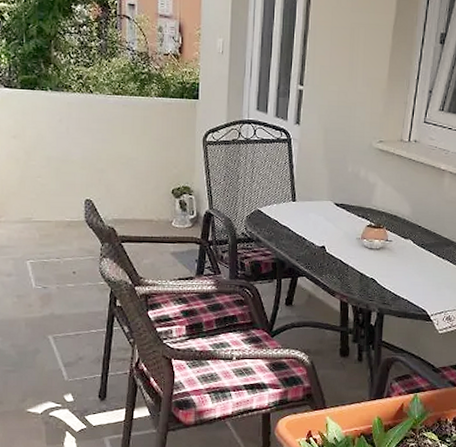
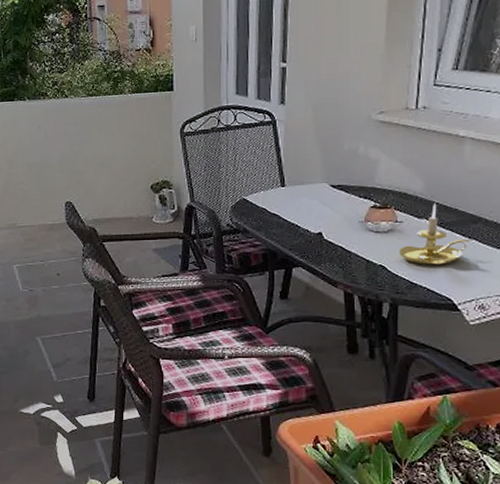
candle holder: none [387,226,445,281] -> present [398,203,472,265]

